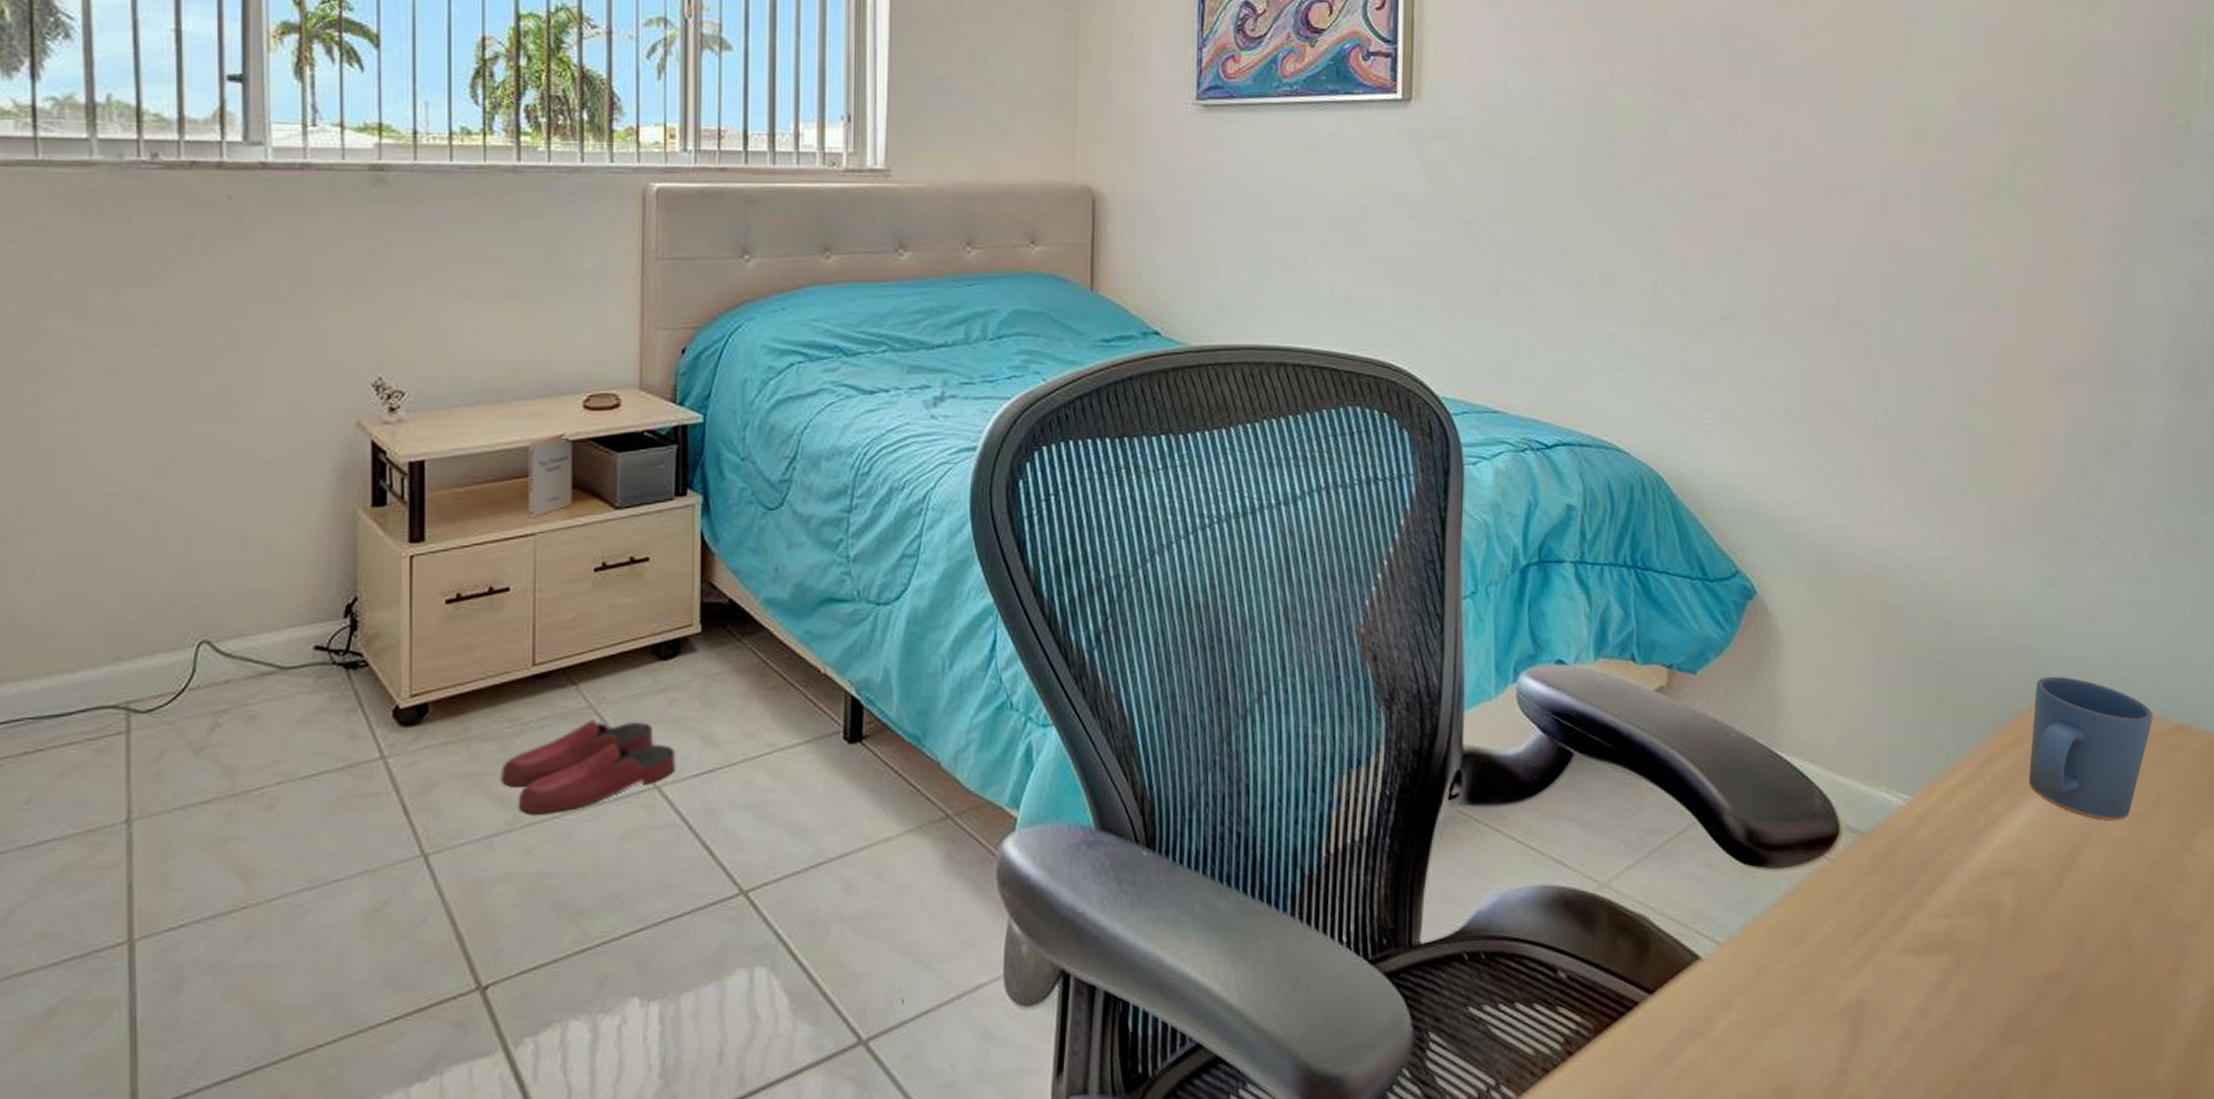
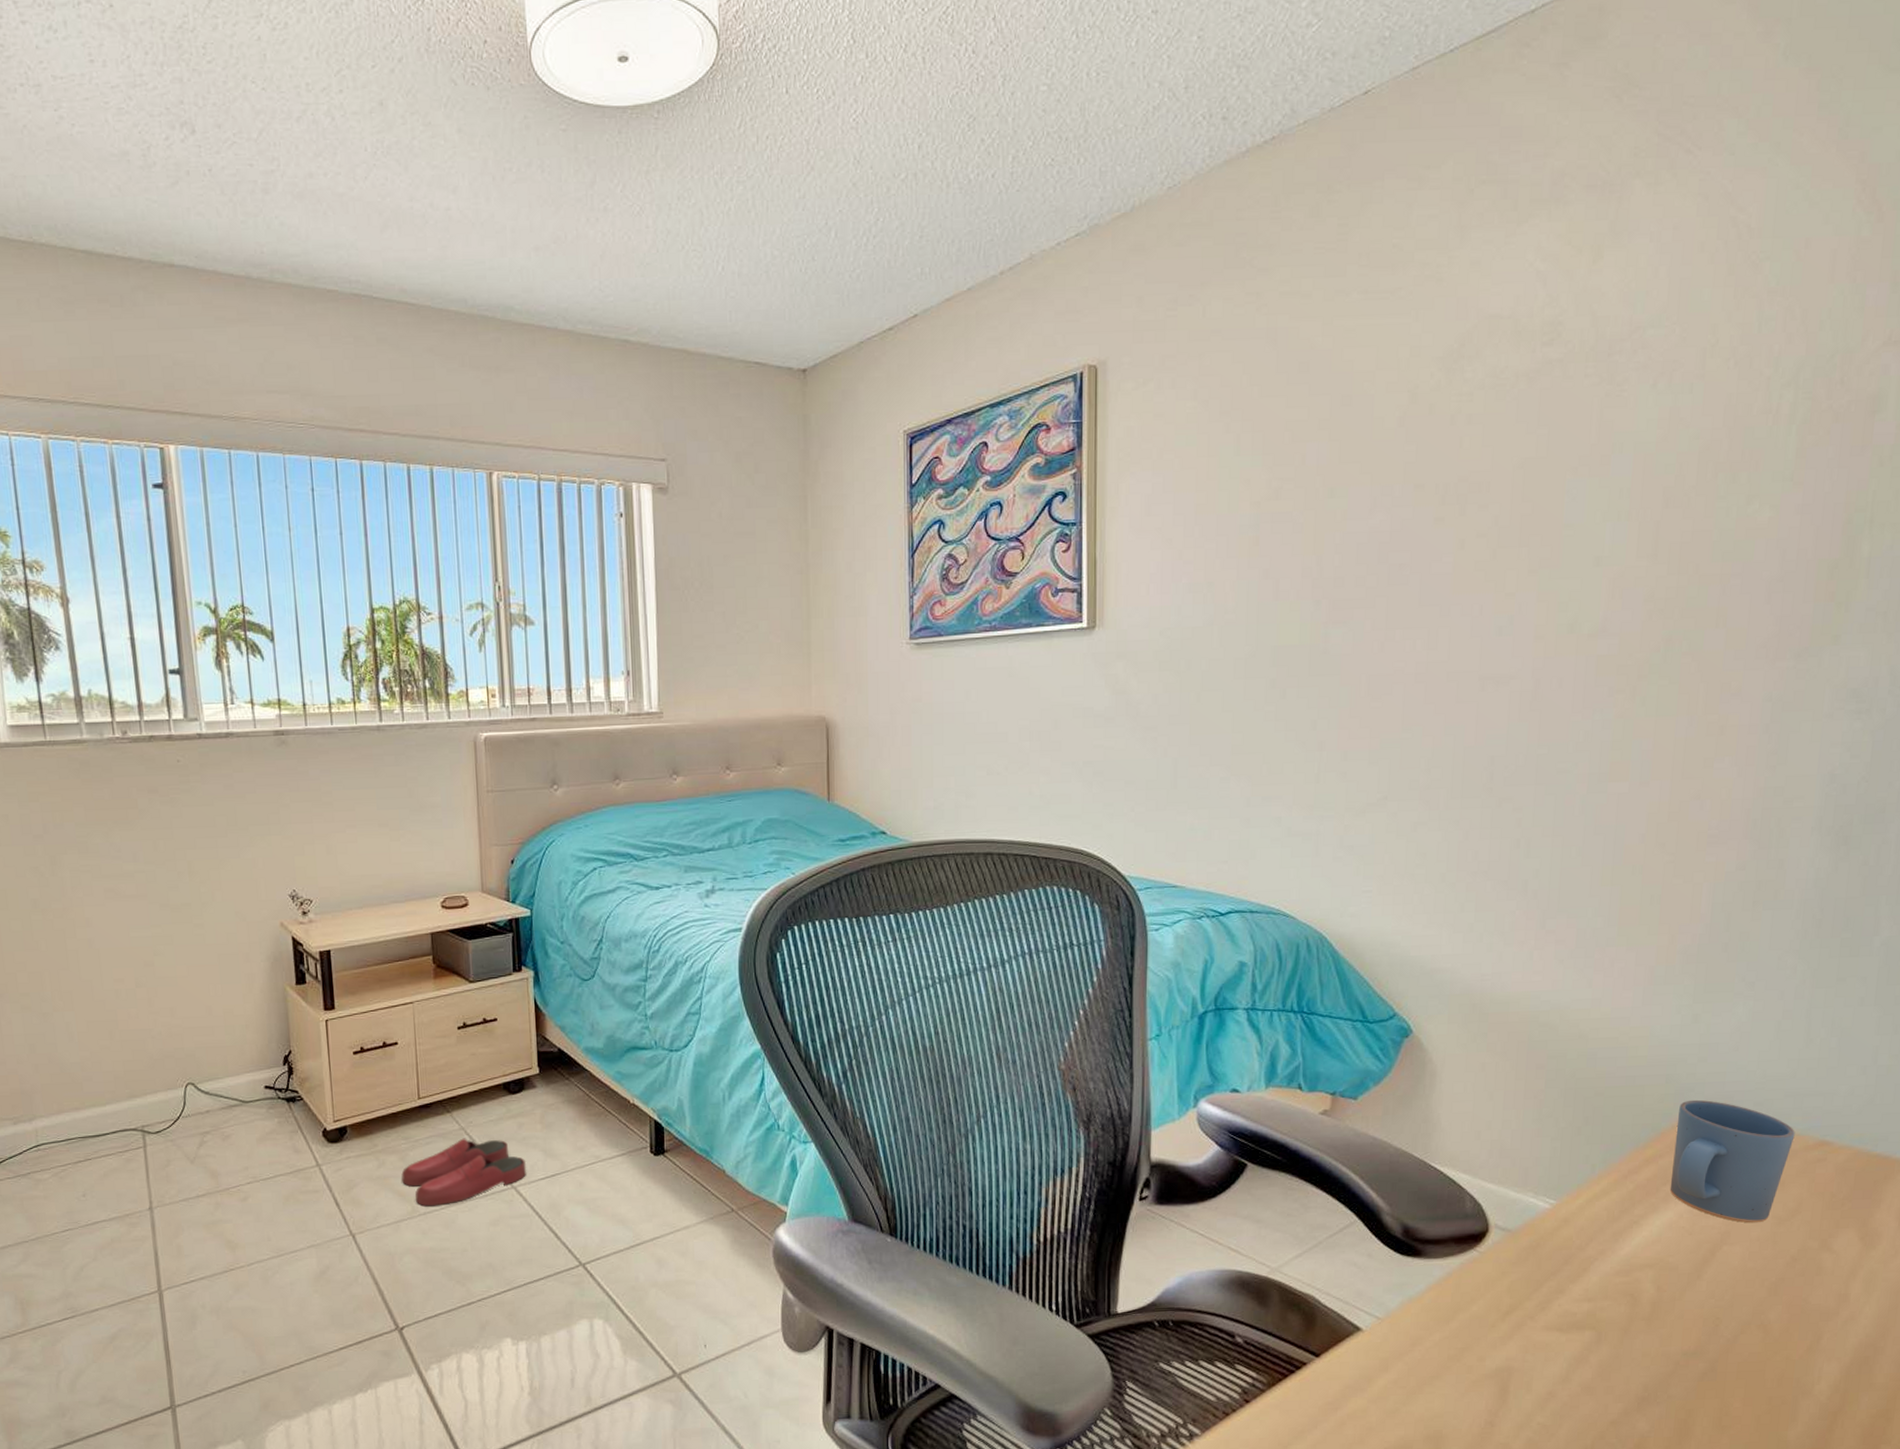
book: present [528,433,572,518] -> none [403,927,438,991]

